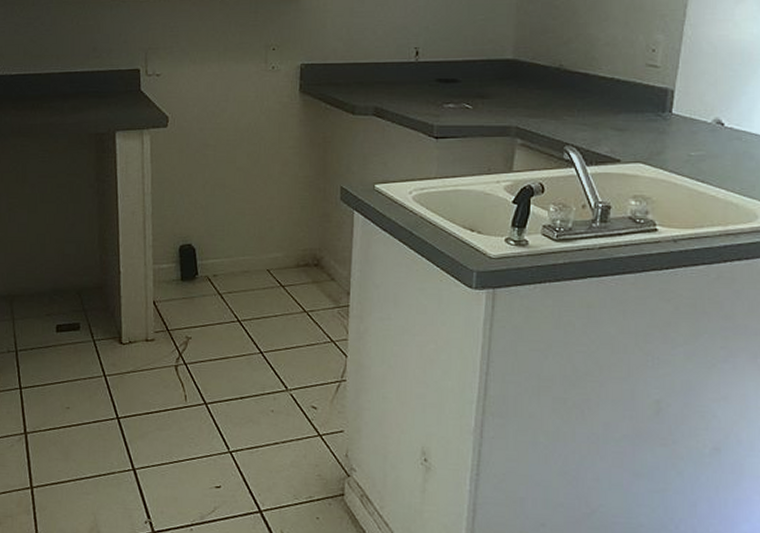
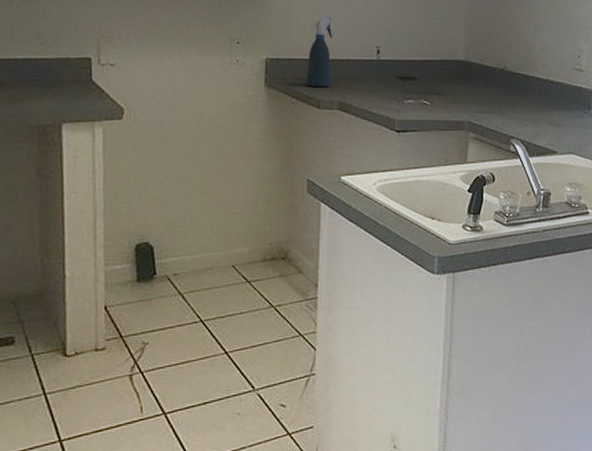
spray bottle: none [341,17,369,92] -> present [306,16,333,87]

